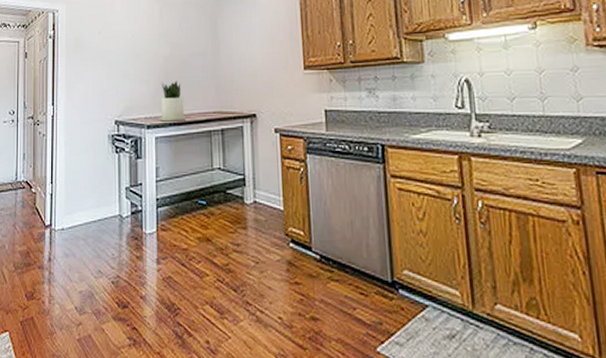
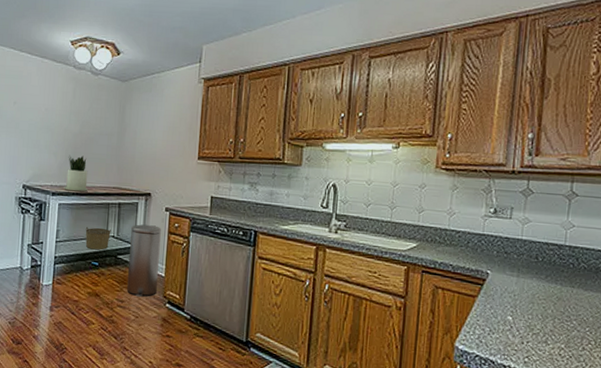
basket: none [187,160,216,186] -> present [85,226,111,250]
pedal bin: none [239,151,276,238] -> present [127,224,161,297]

